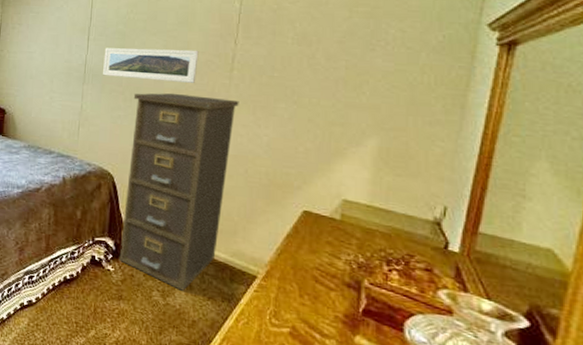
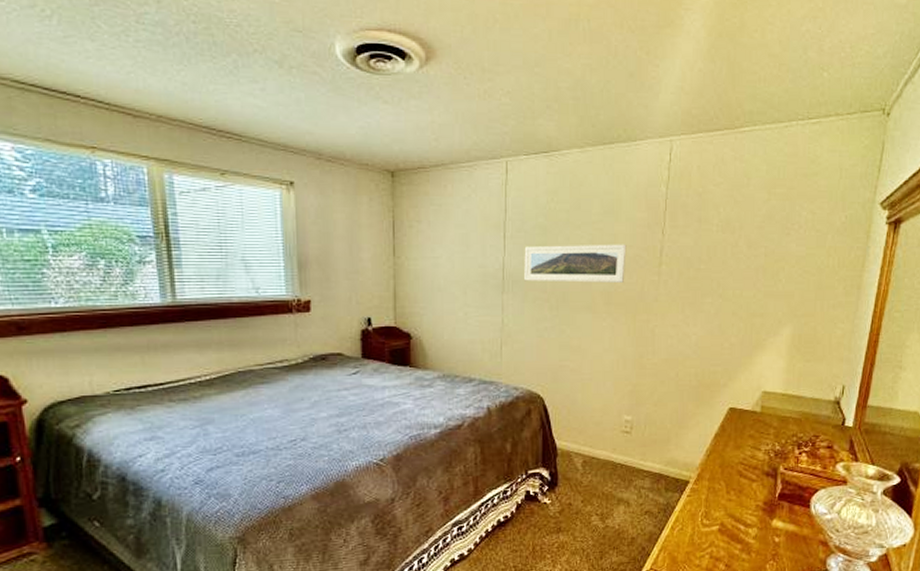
filing cabinet: present [119,93,239,291] -> none [555,295,669,510]

